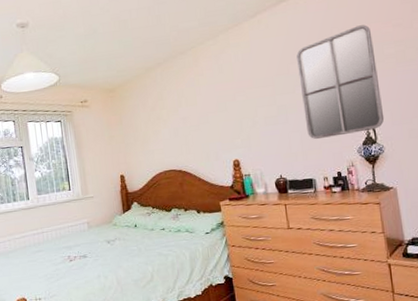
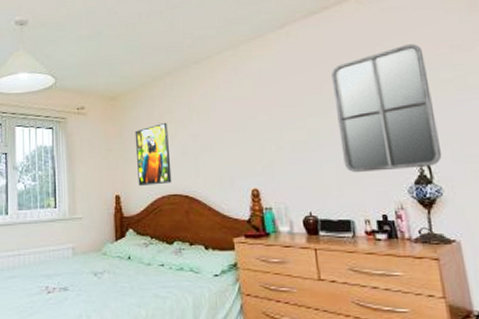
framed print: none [133,108,167,165] -> present [135,122,172,186]

